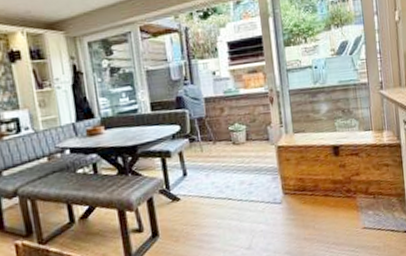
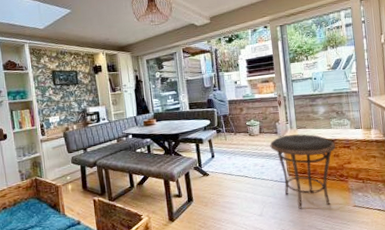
side table: none [259,139,342,236] -> present [270,134,336,209]

